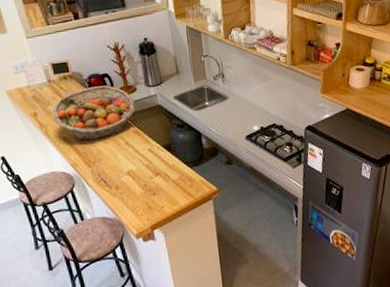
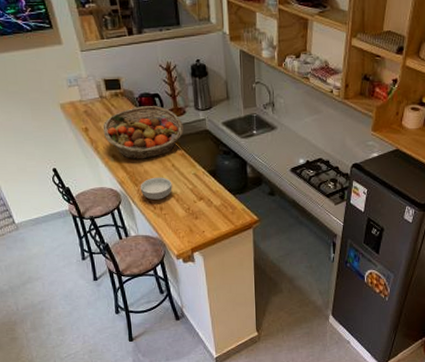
cereal bowl: none [94,155,128,180] -> present [140,177,172,200]

